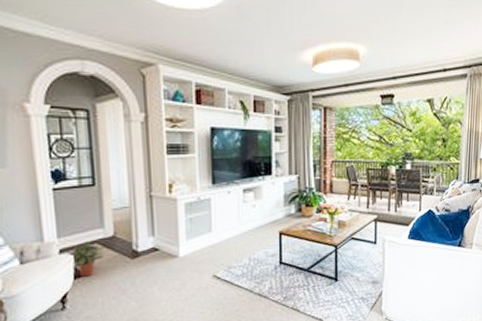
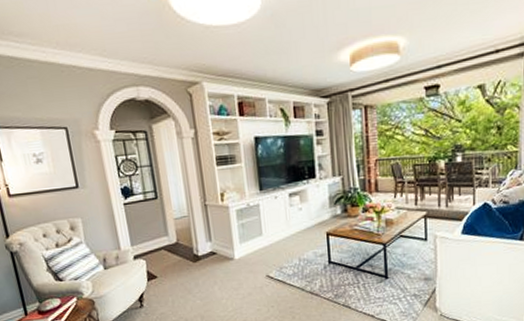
potted plant: present [67,240,105,277] -> none [140,247,171,279]

